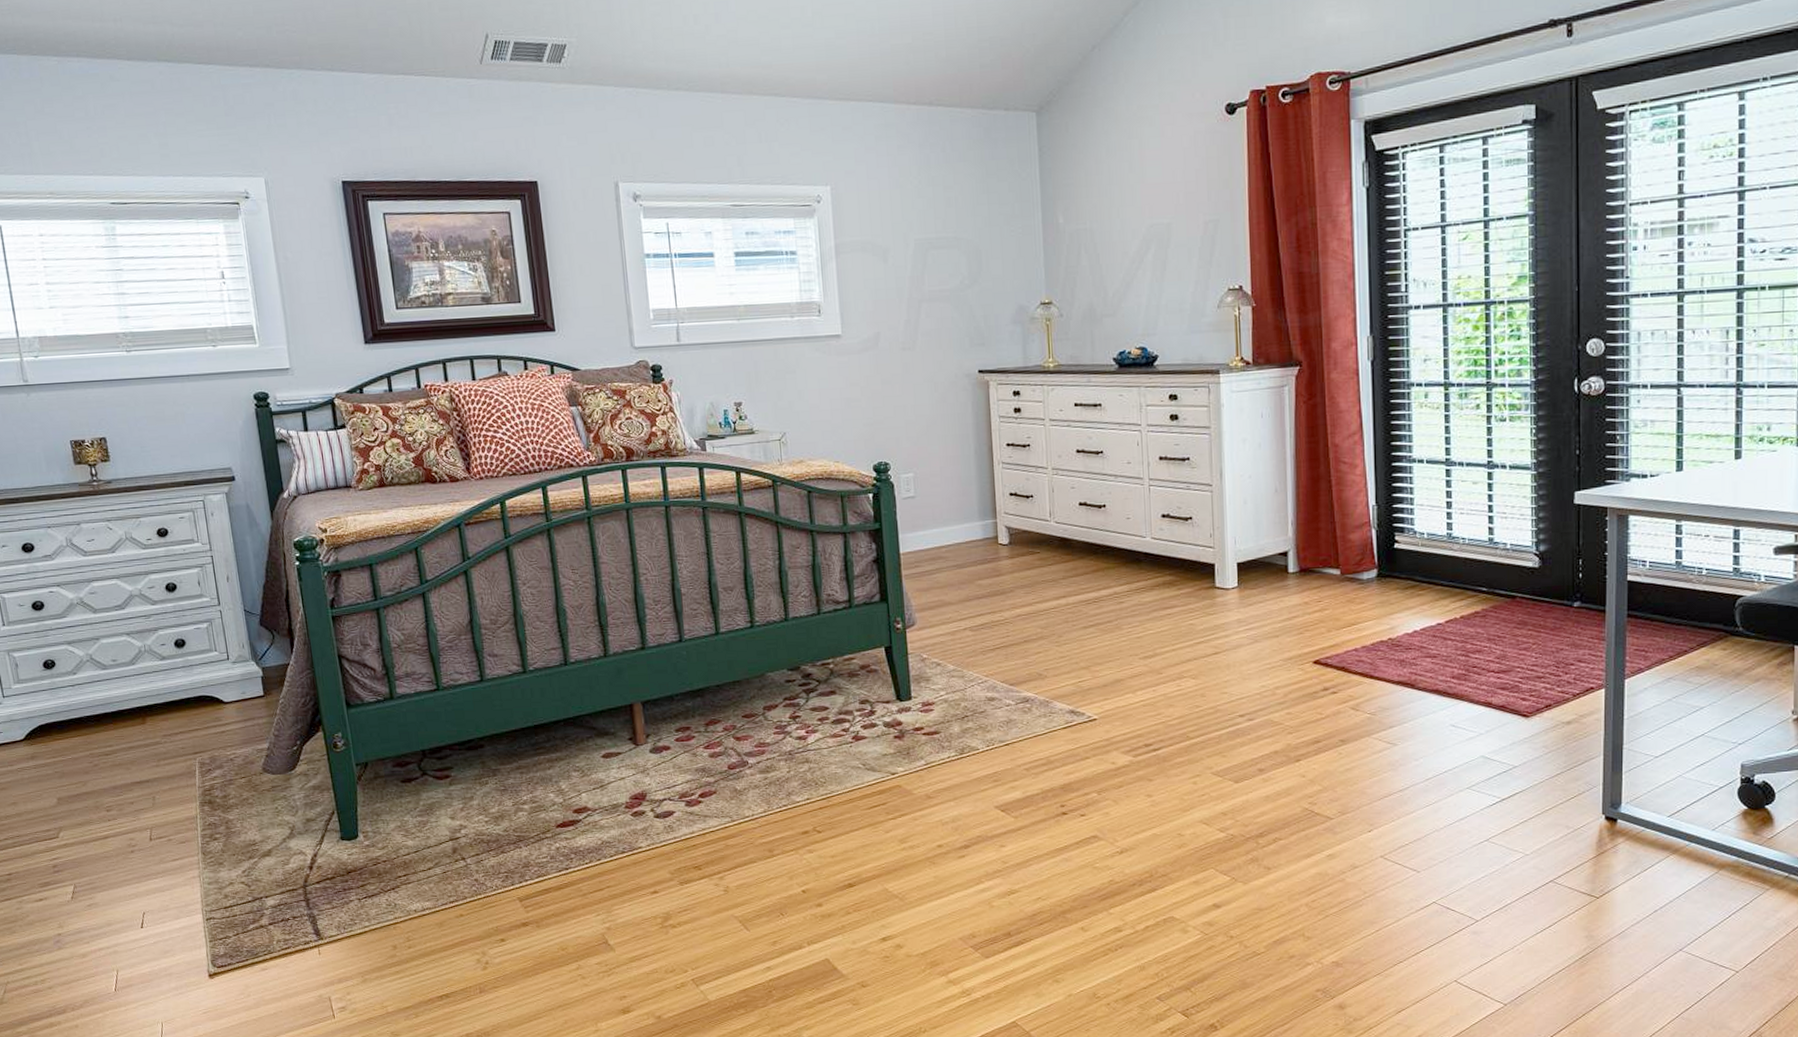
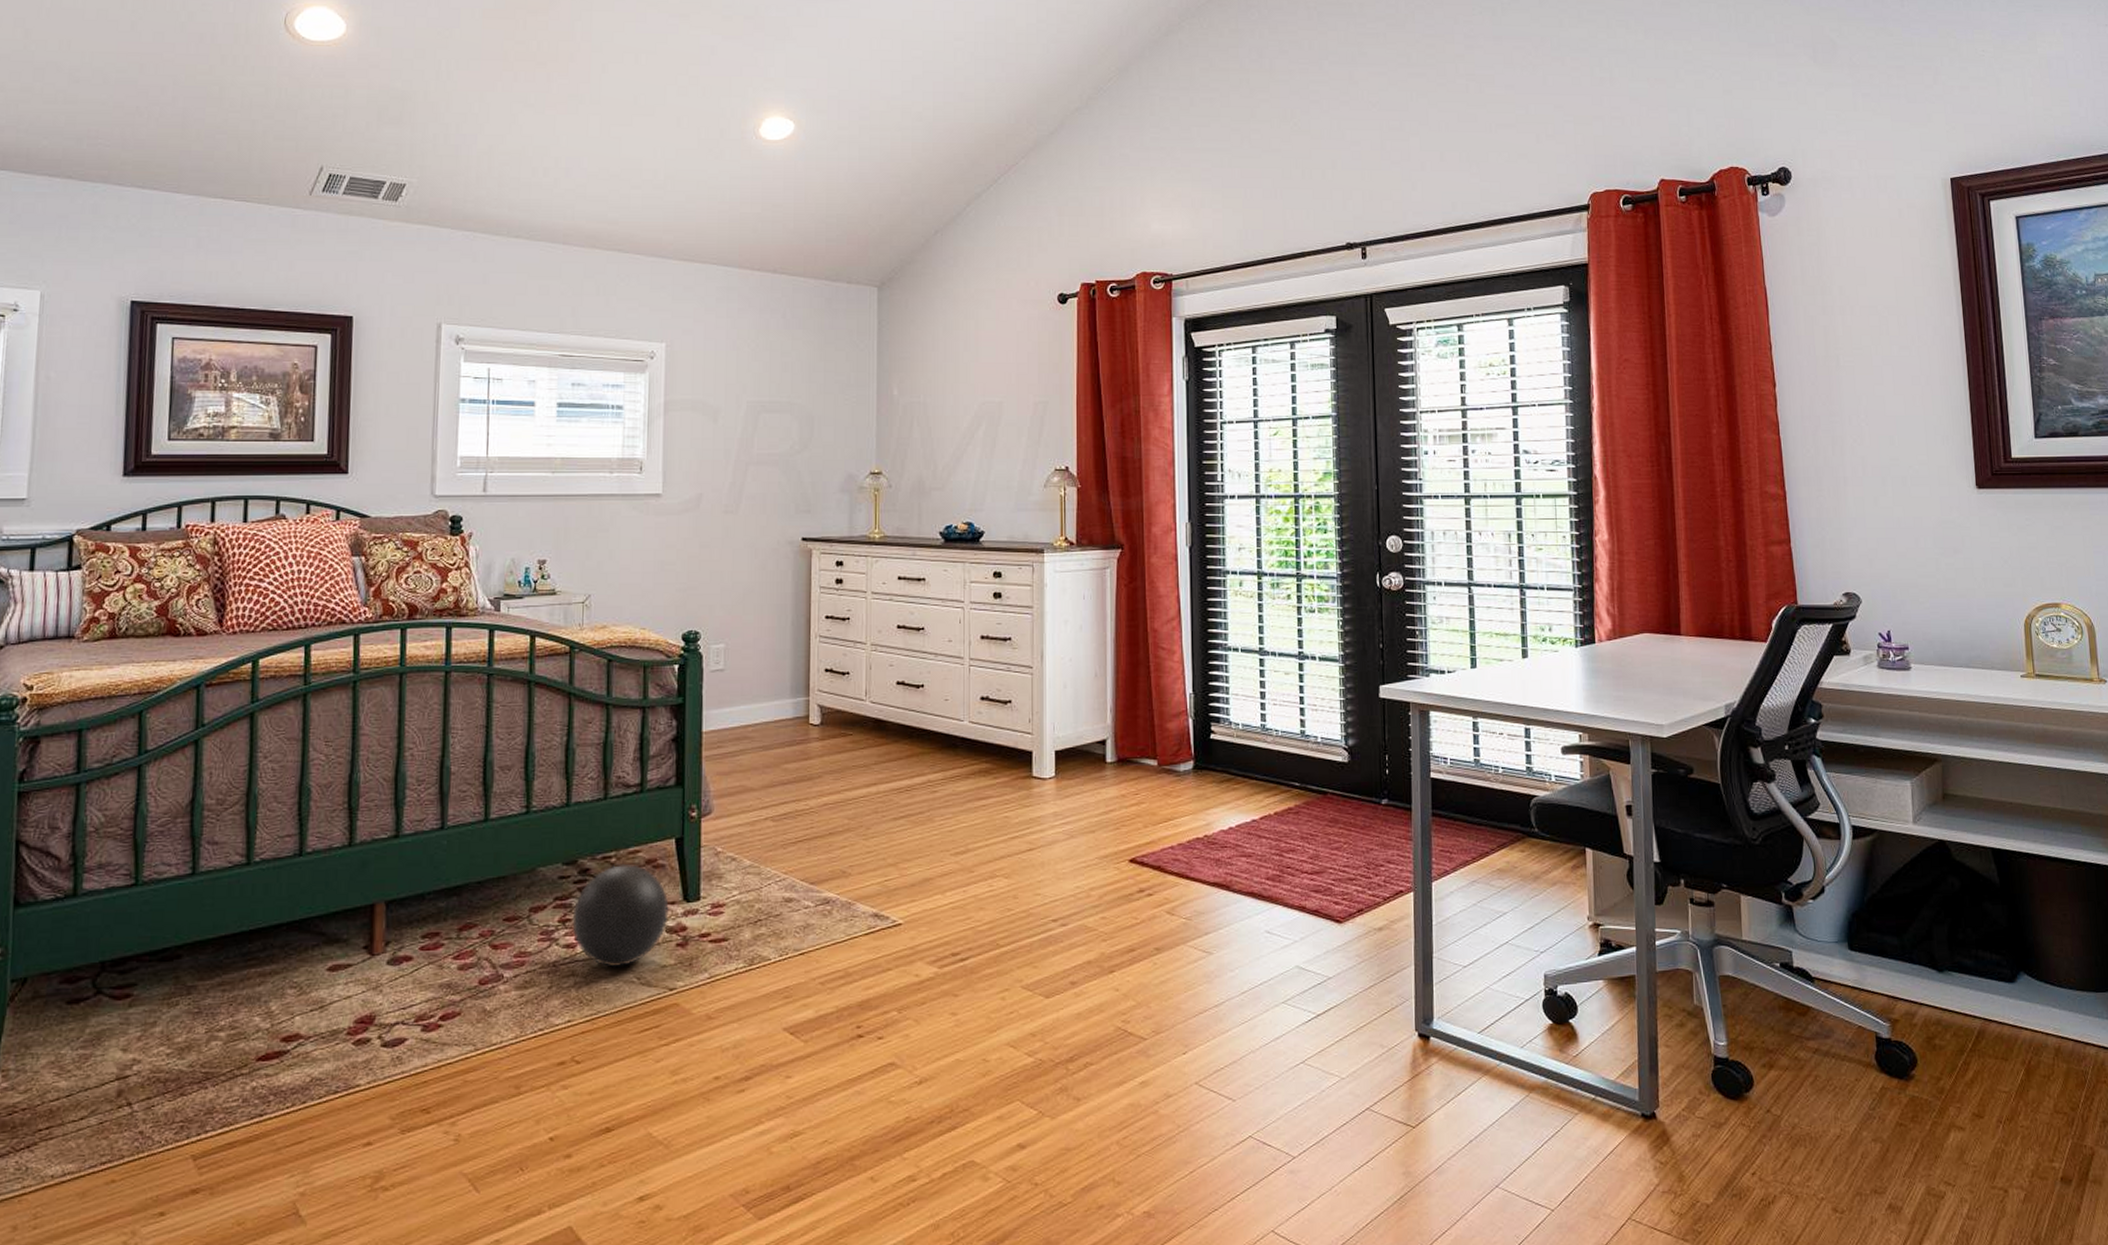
ball: none [801,670,885,756] -> present [572,864,669,968]

